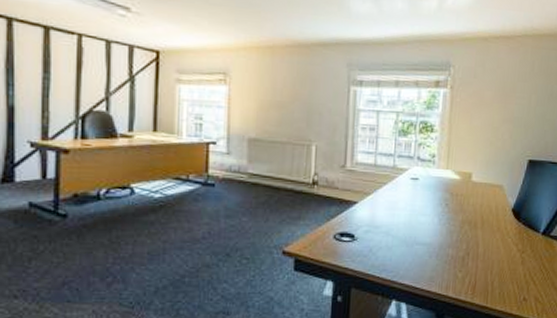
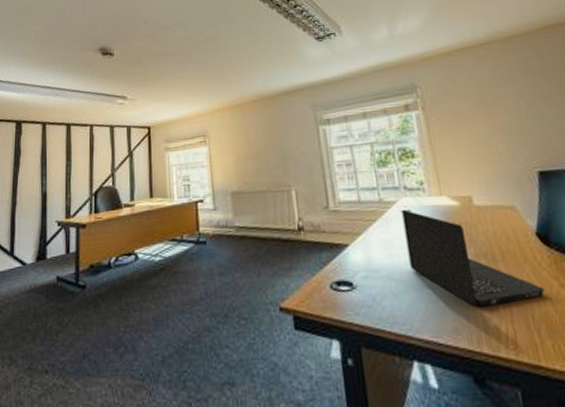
laptop: none [407,177,507,262] -> present [401,209,546,307]

